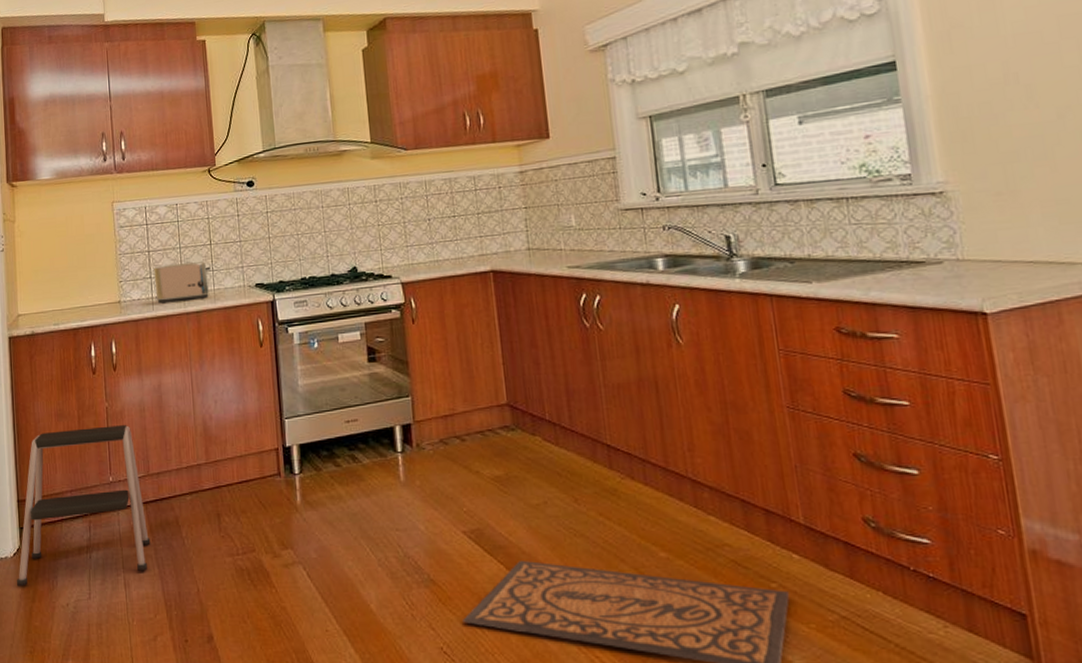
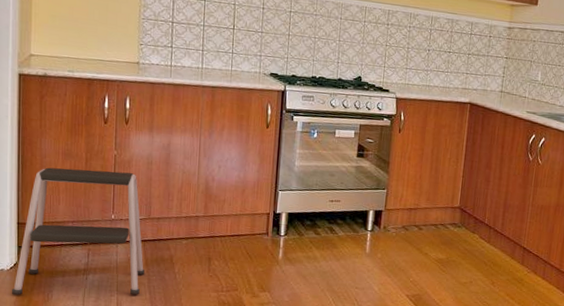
toaster: present [154,261,211,305] -> none [174,37,231,78]

